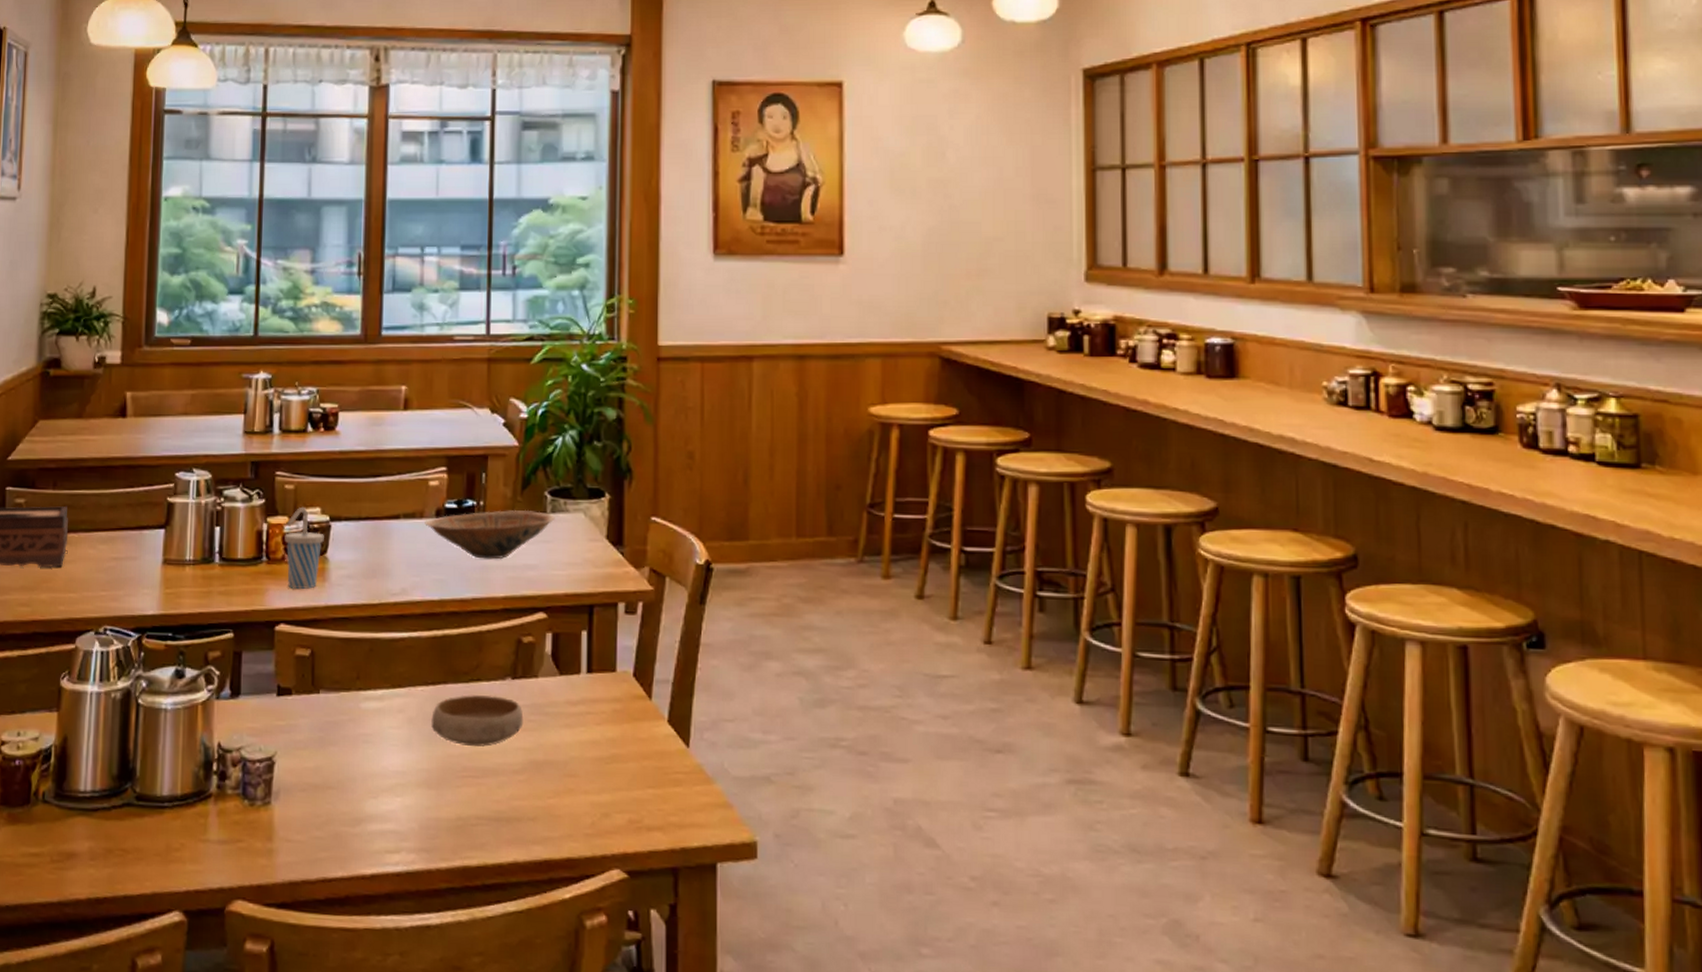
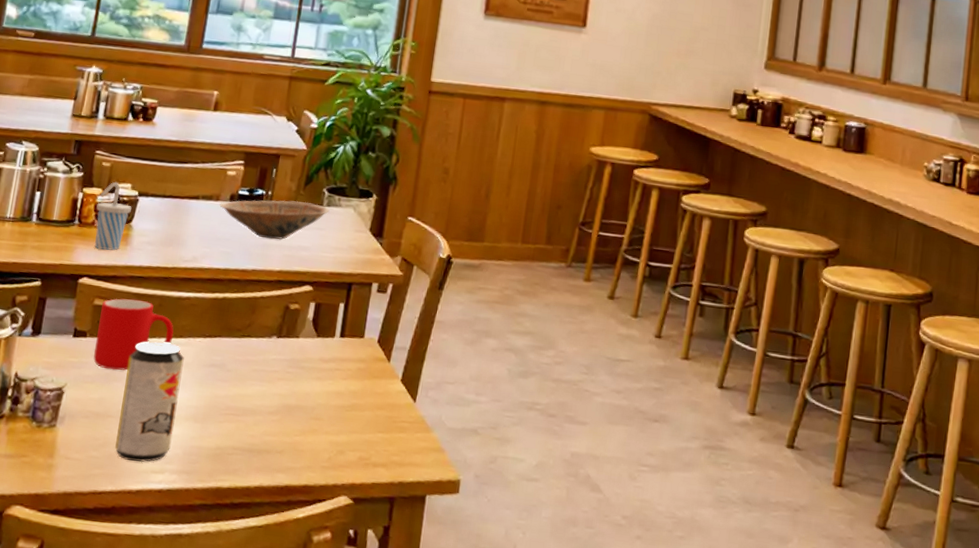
cup: none [303,645,391,732] -> present [93,298,174,371]
beverage can: none [340,695,407,841] -> present [115,342,185,463]
bowl: present [431,695,524,747] -> none [204,348,283,391]

